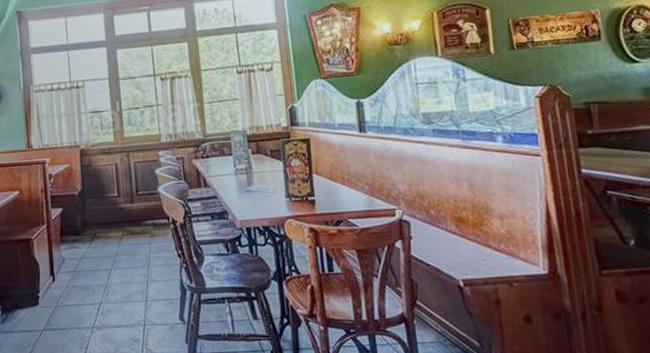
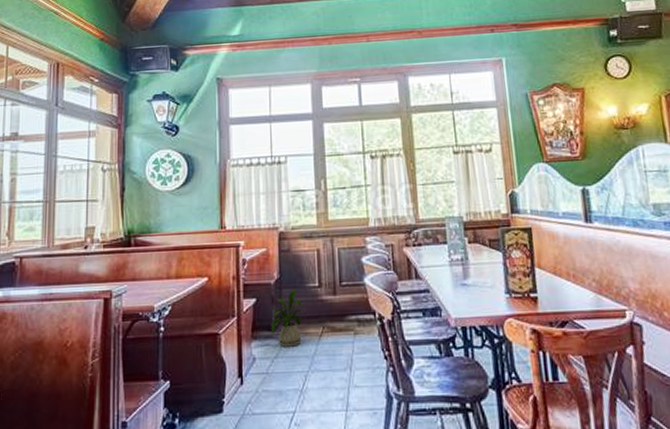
house plant: none [76,198,108,249] -> present [270,288,307,347]

